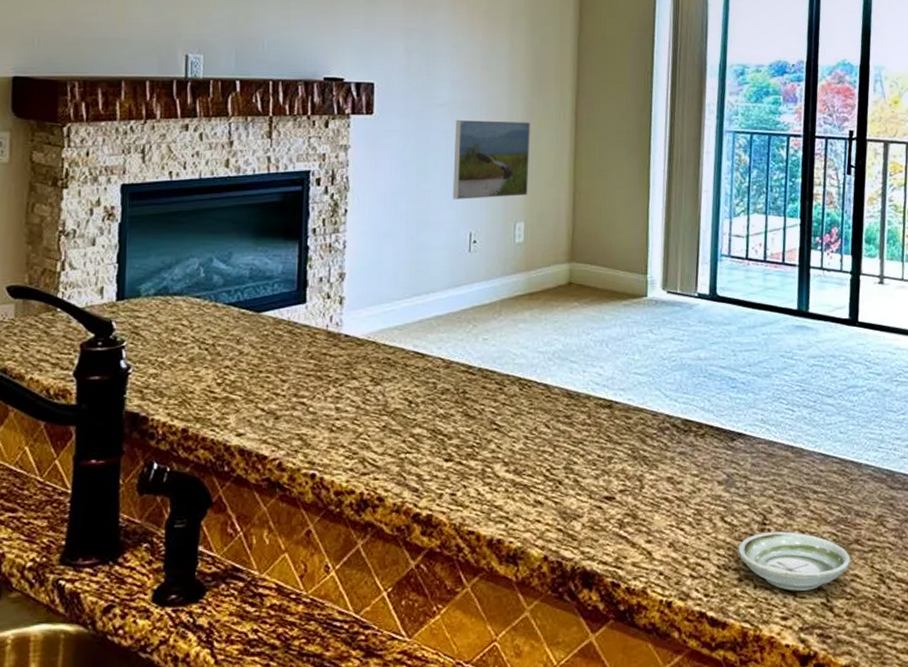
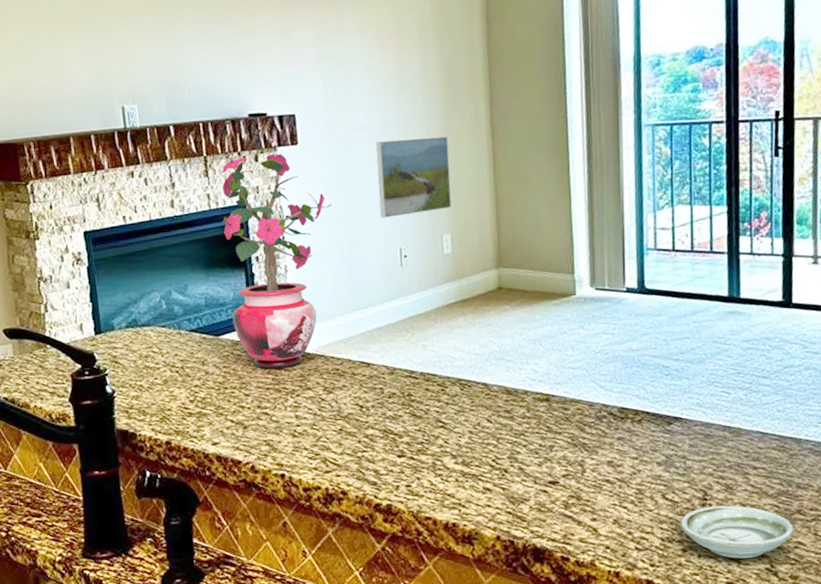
potted plant: none [278,114,402,353] -> present [221,152,332,369]

